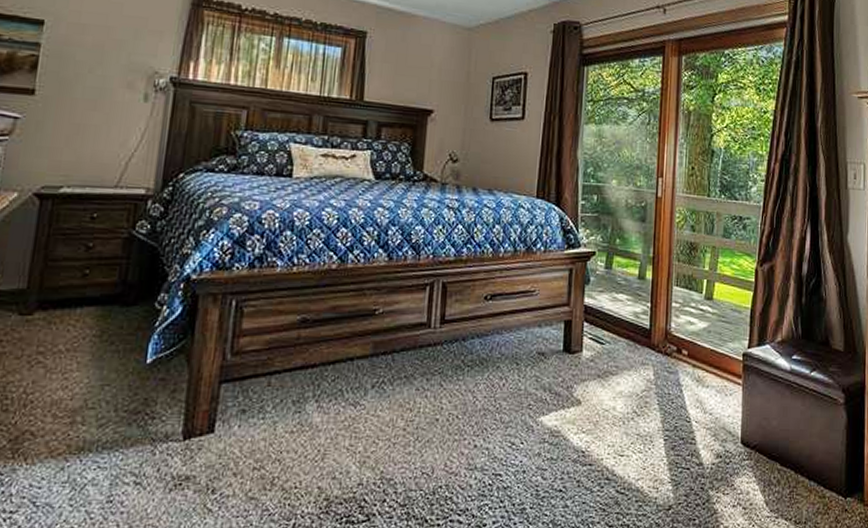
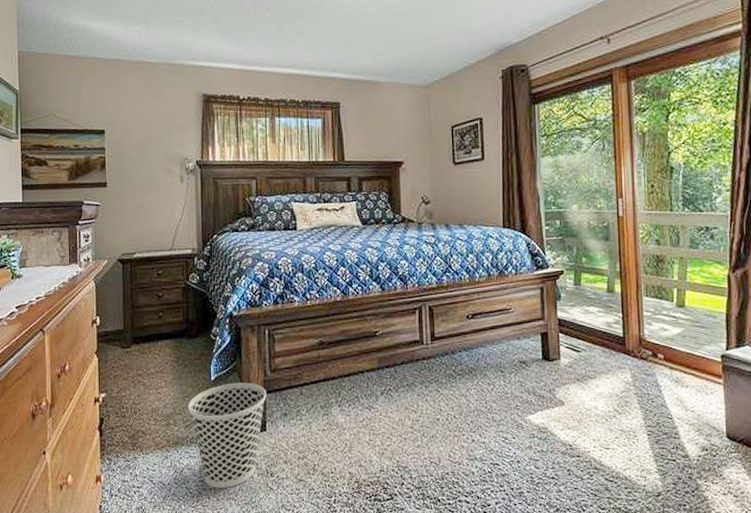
wastebasket: none [105,367,222,511] -> present [187,382,267,488]

